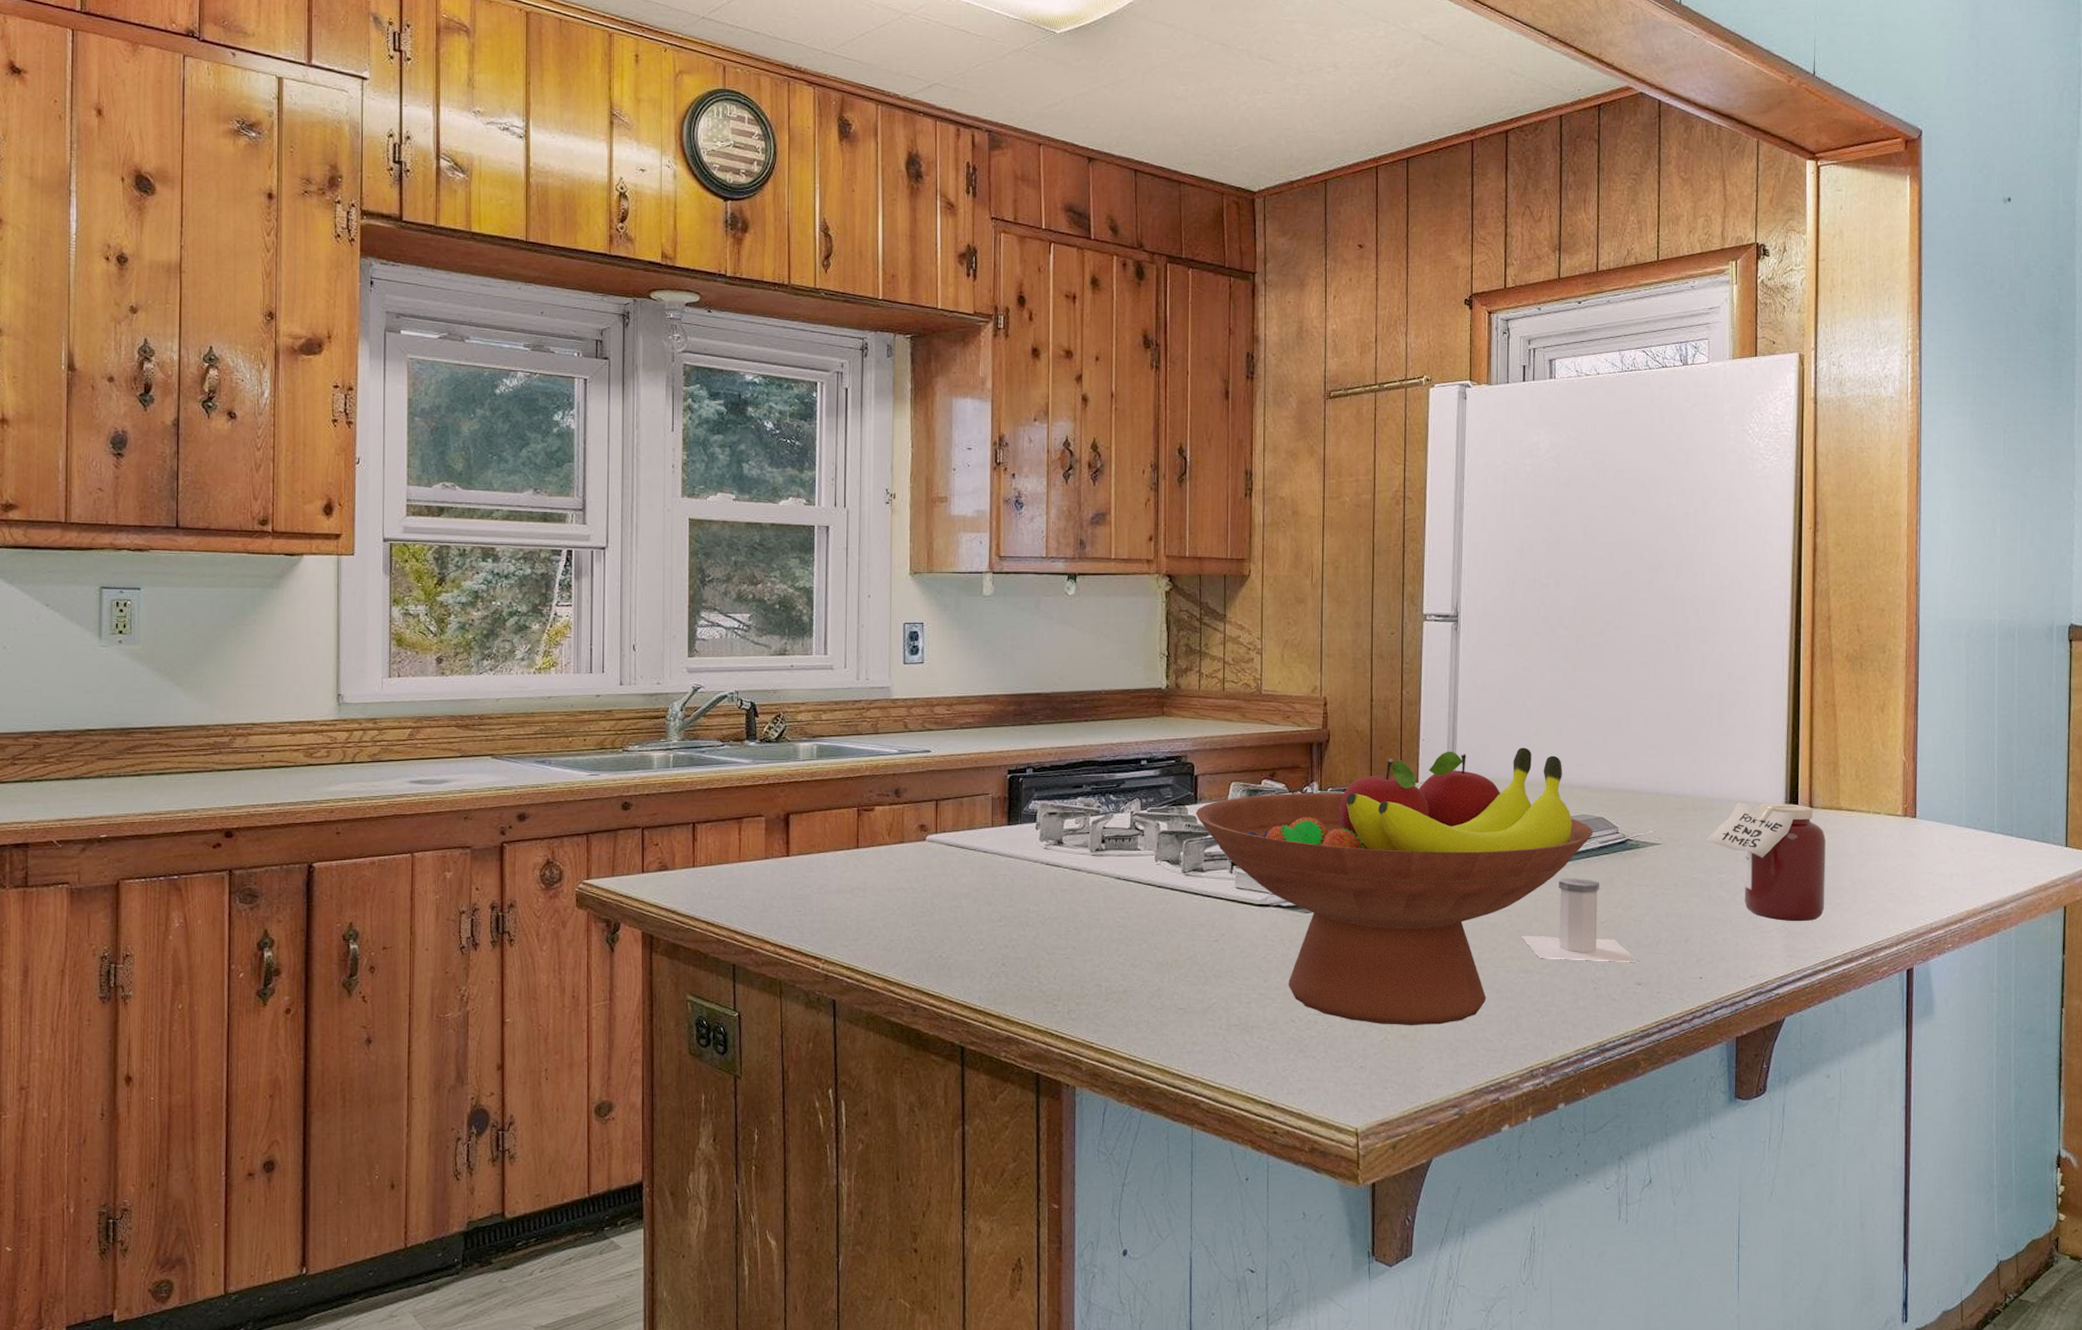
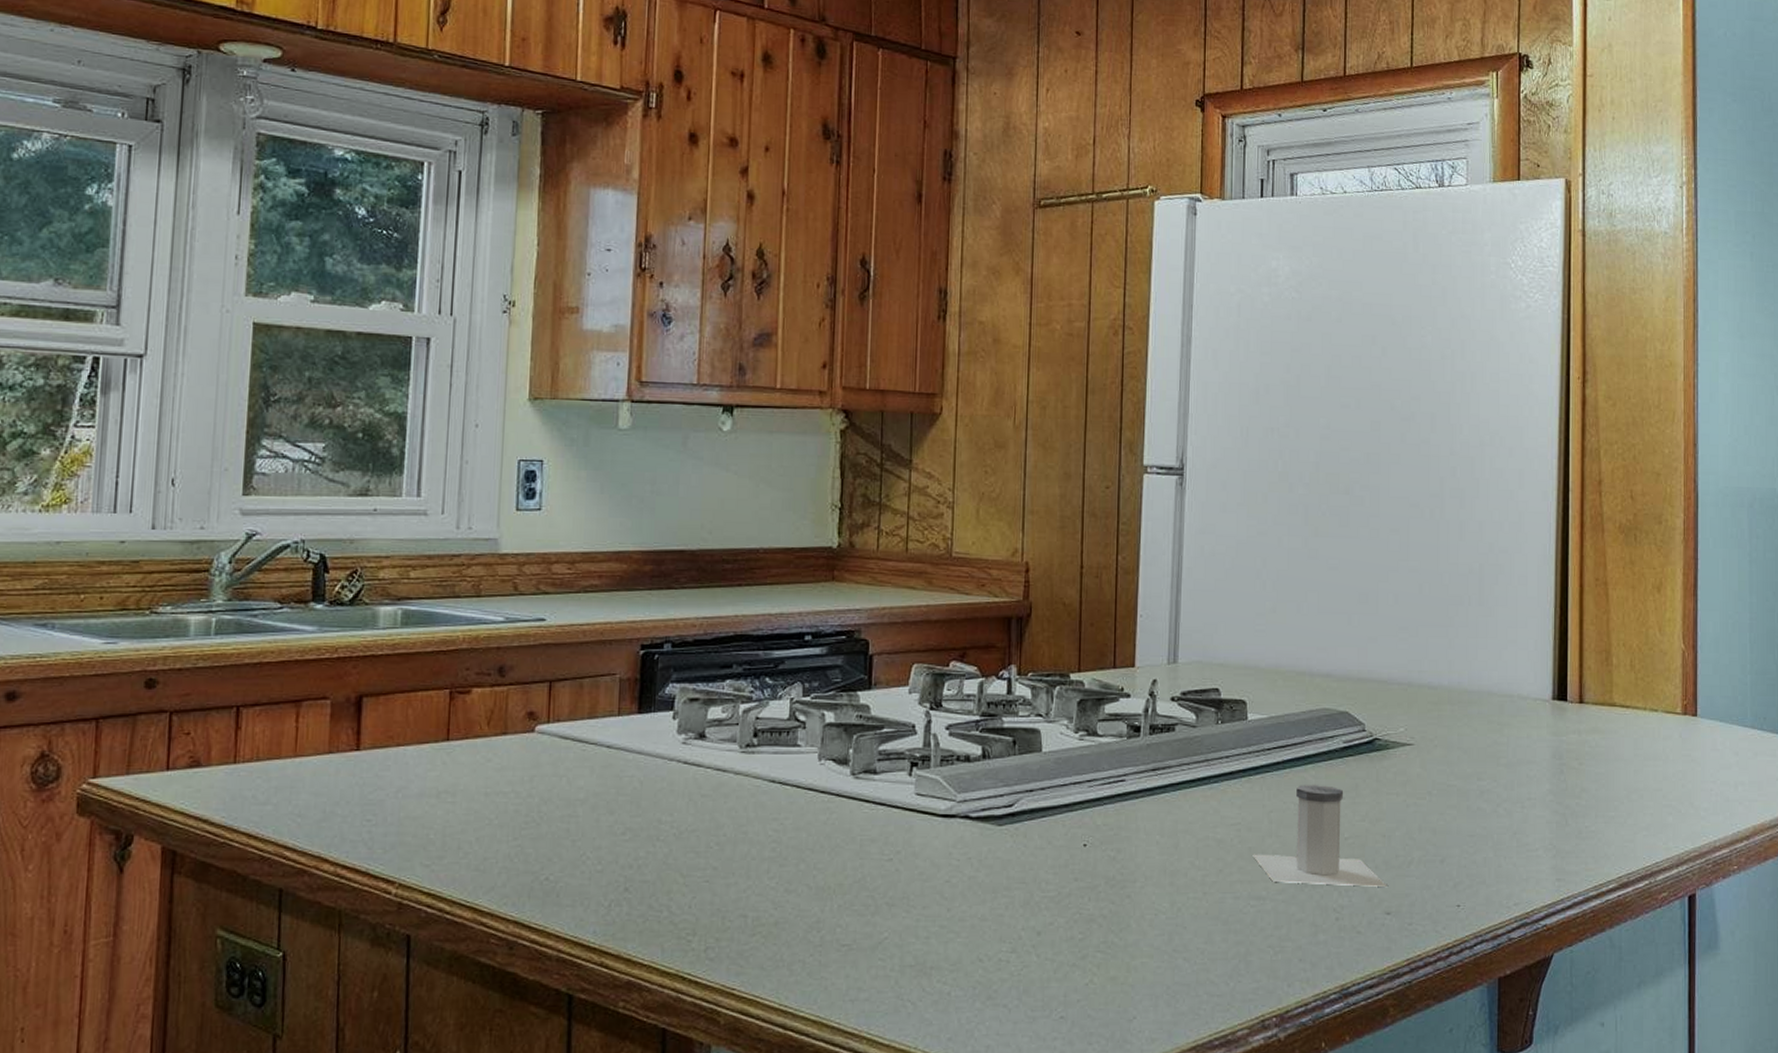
fruit bowl: present [1195,747,1593,1026] -> none [869,626,1336,966]
jar: present [1704,801,1826,922] -> none [1462,694,1598,839]

